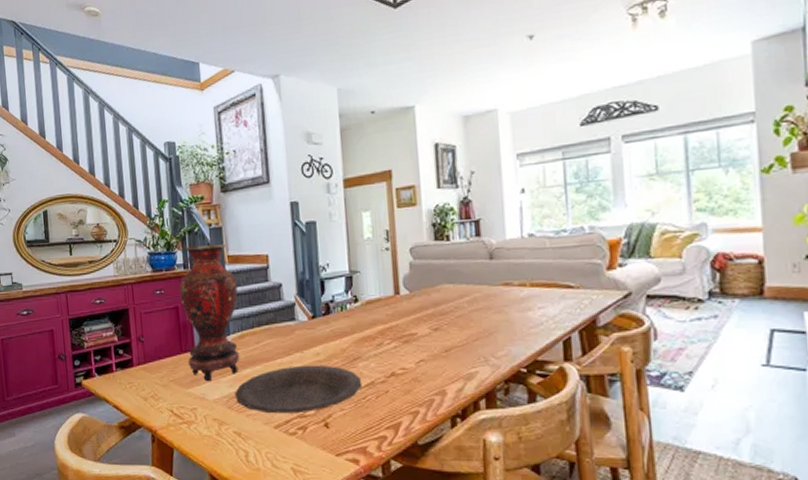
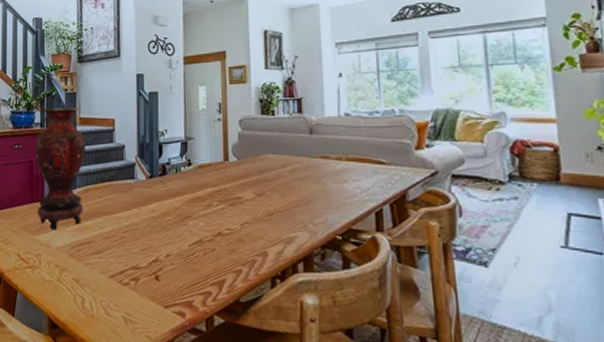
plate: present [235,365,362,414] -> none [77,220,192,265]

